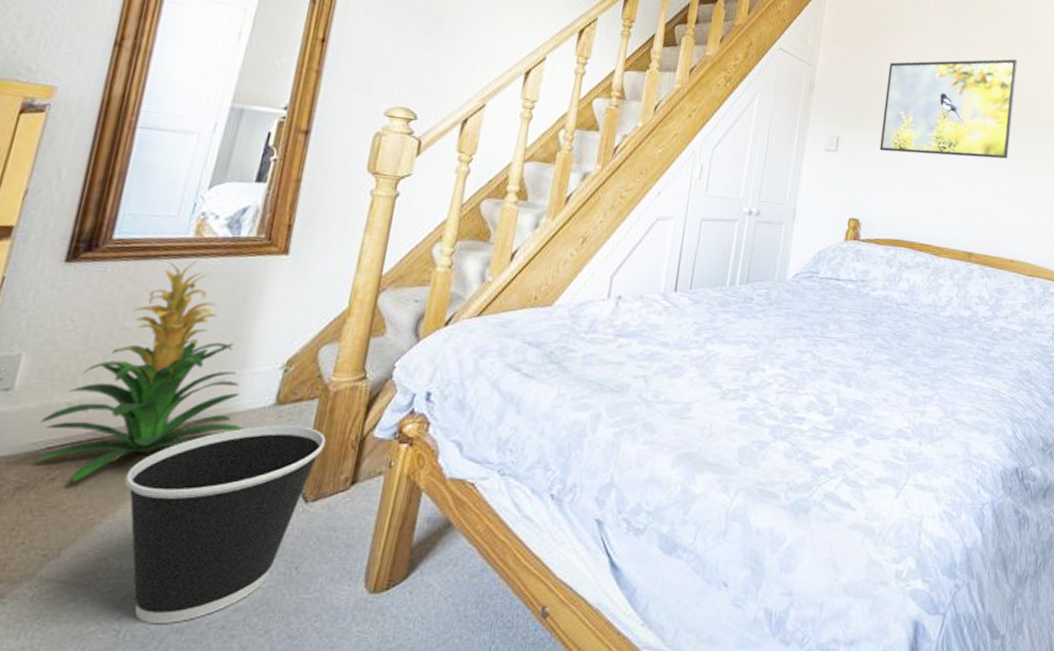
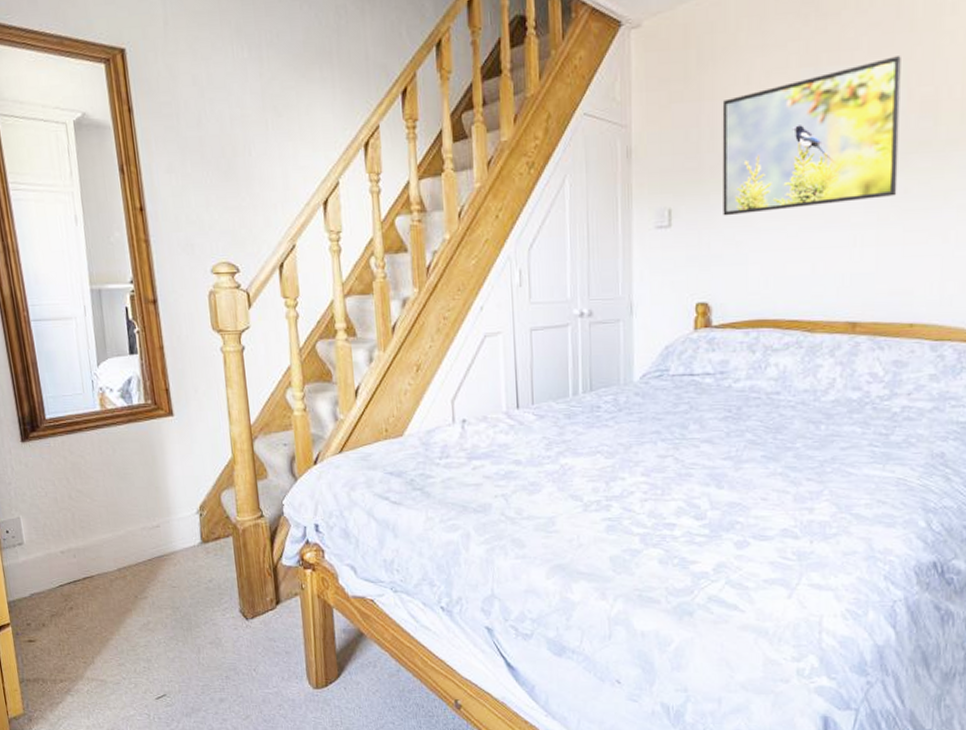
indoor plant: present [32,259,244,482] -> none [48,428,185,610]
wastebasket: present [124,425,326,625] -> none [116,559,248,711]

